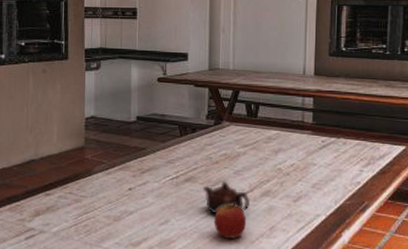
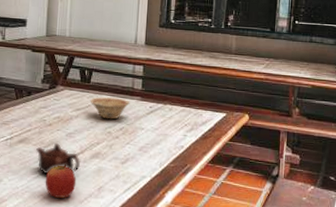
dish: none [257,132,301,156] -> present [90,97,130,120]

